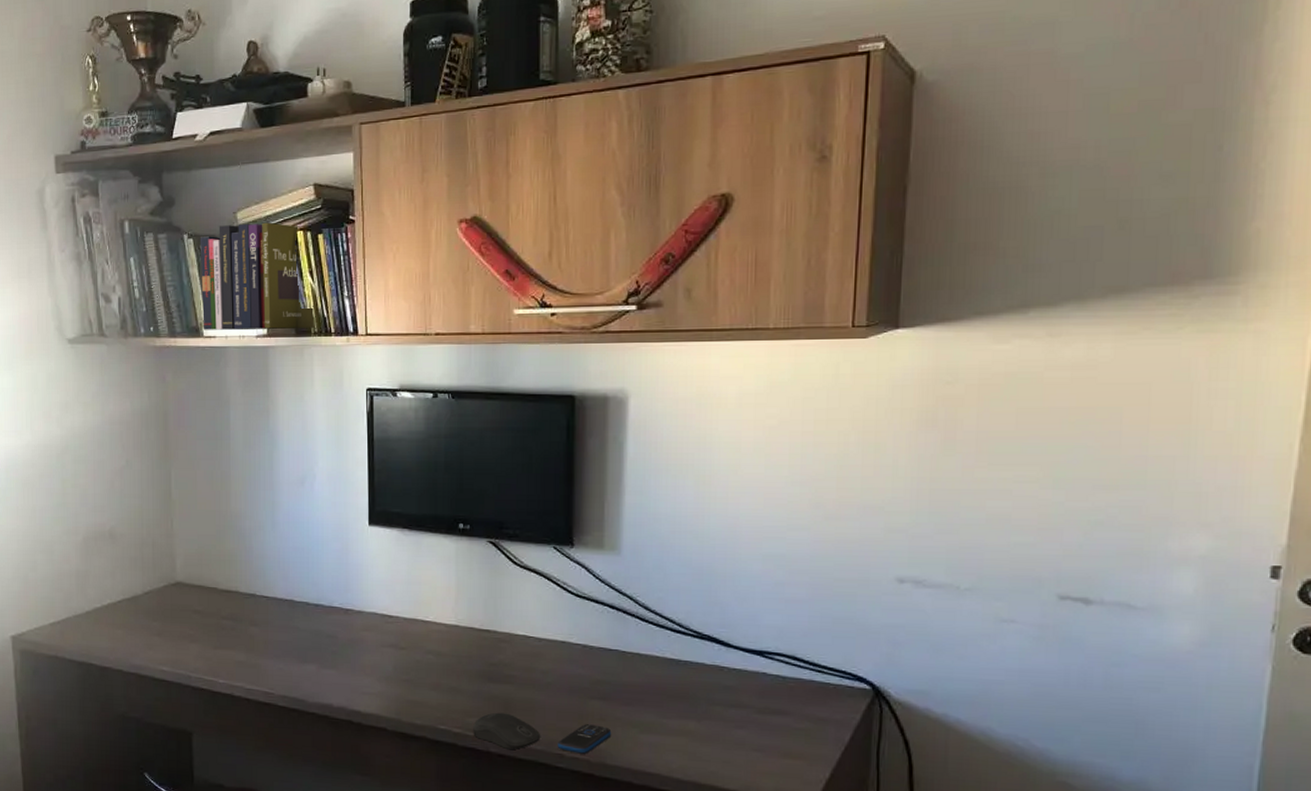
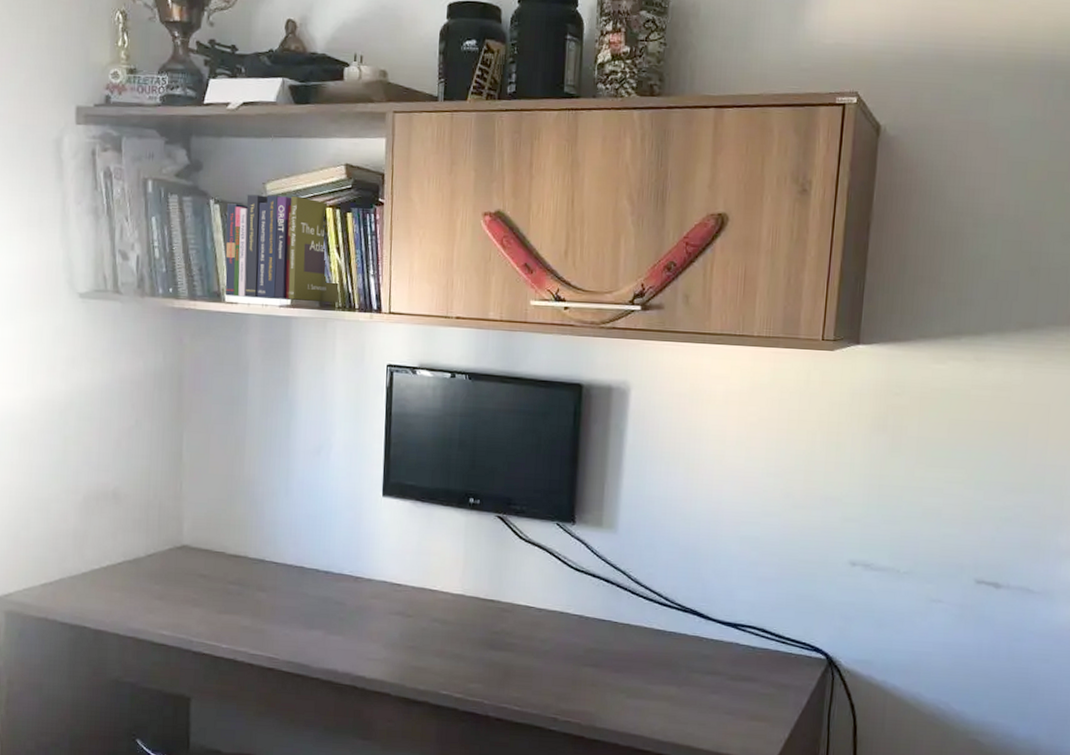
computer mouse: present [473,712,541,750] -> none [473,678,537,714]
mobile phone: present [557,724,612,754] -> none [551,689,602,718]

